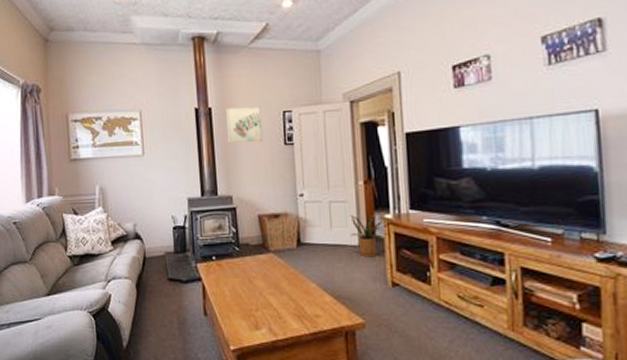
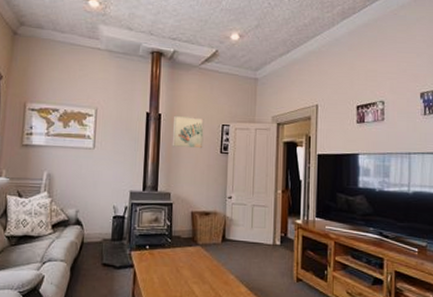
house plant: present [350,214,386,257] -> none [266,218,296,255]

